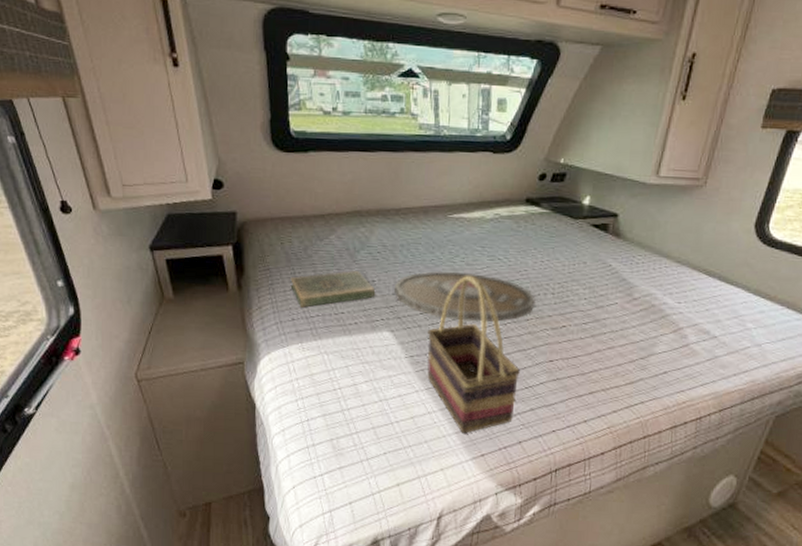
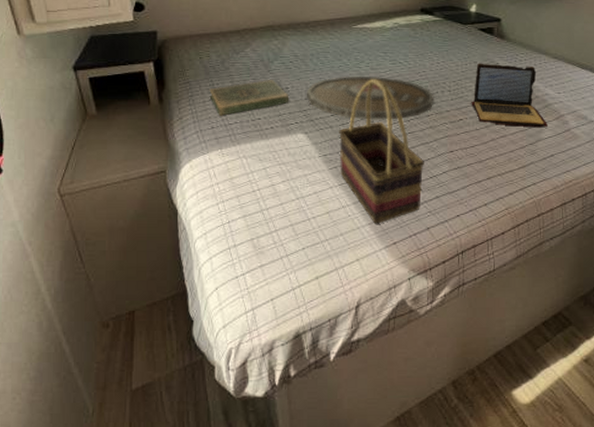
laptop: none [577,263,663,341] -> present [471,63,548,128]

